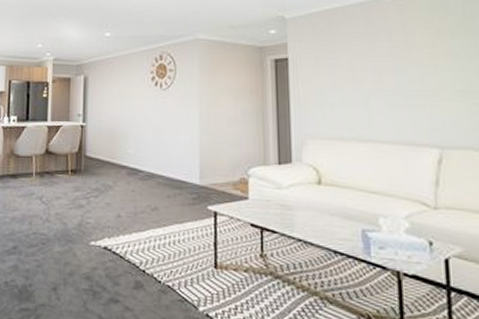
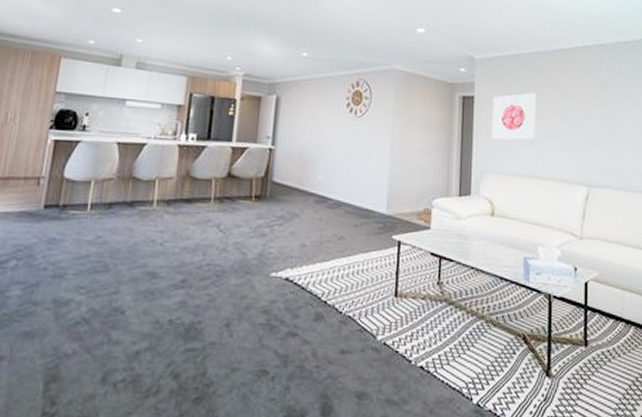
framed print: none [310,47,366,103] -> present [492,92,536,140]

